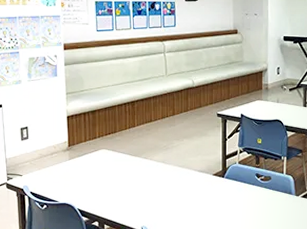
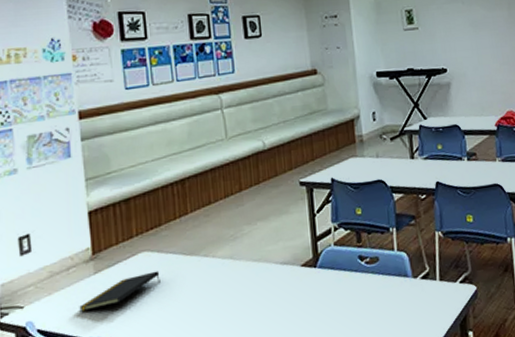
notepad: none [58,164,113,184] -> present [79,271,161,312]

